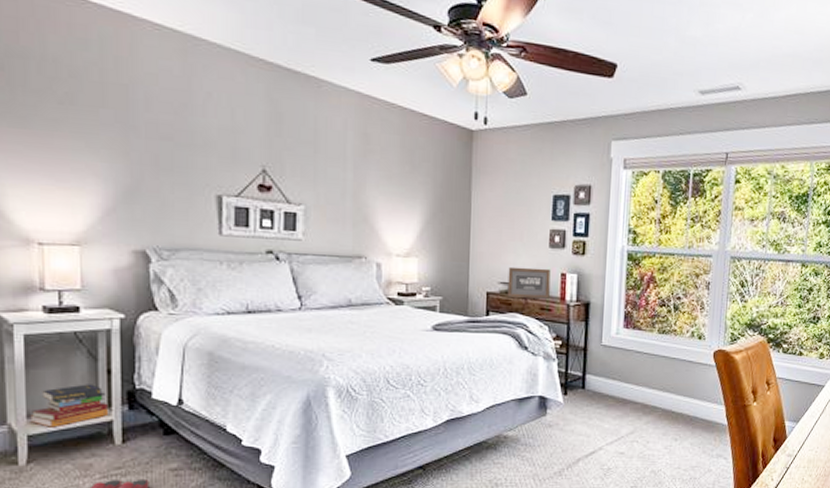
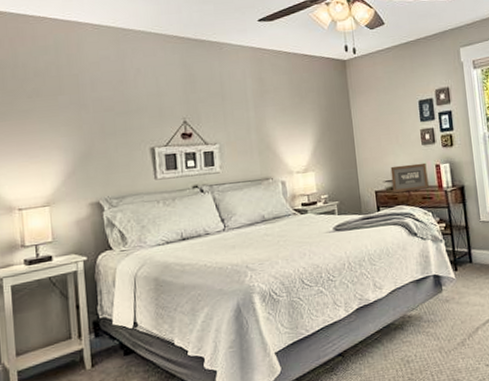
books: present [30,384,109,428] -> none [18,319,80,362]

